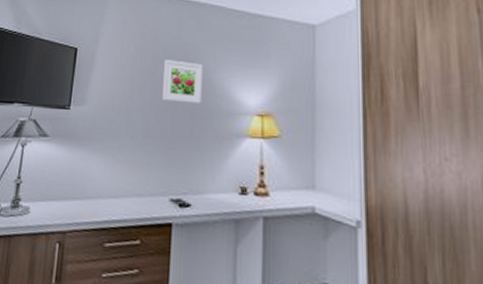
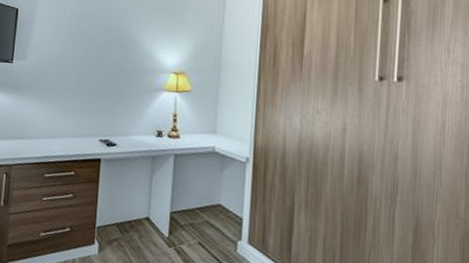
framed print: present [161,60,203,103] -> none [93,23,129,62]

